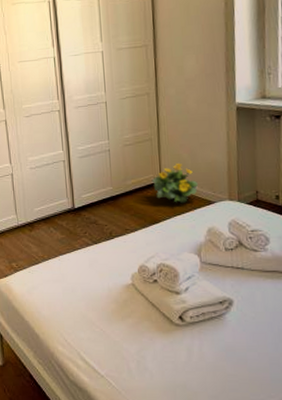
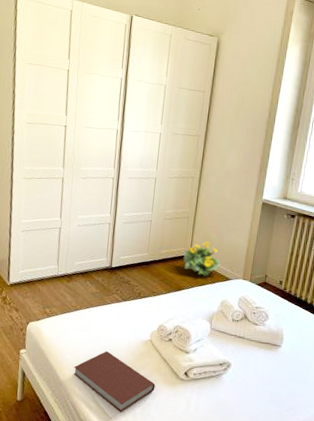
book: none [52,302,148,369] -> present [73,351,155,413]

